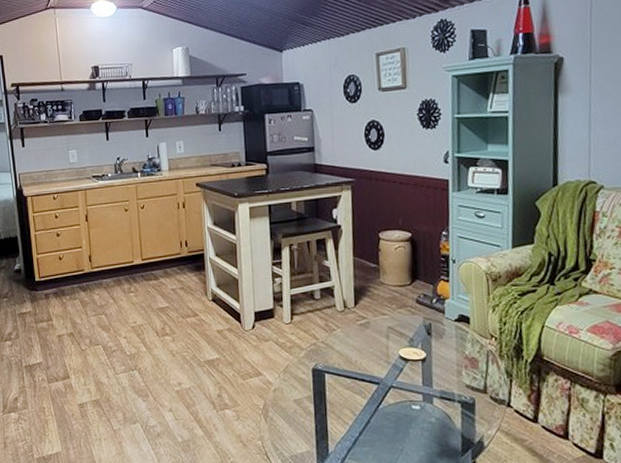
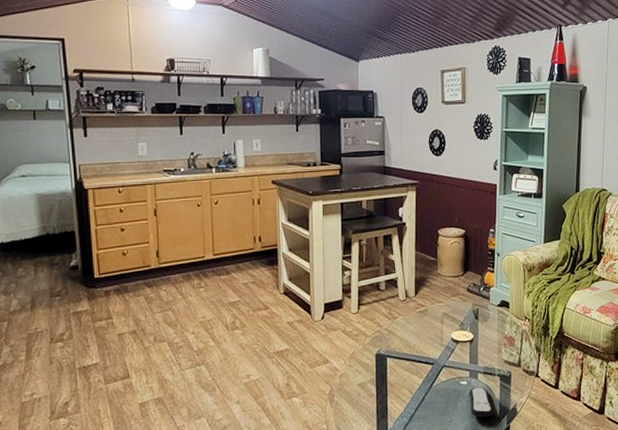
remote control: none [422,413,455,449] -> present [469,387,494,418]

